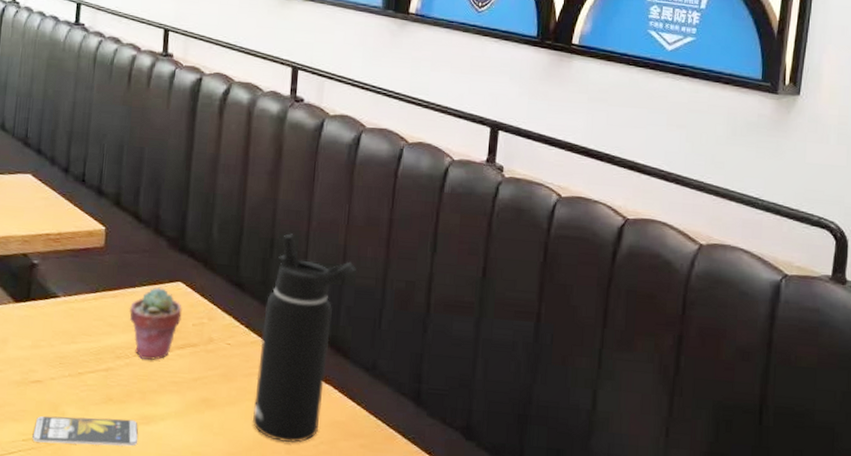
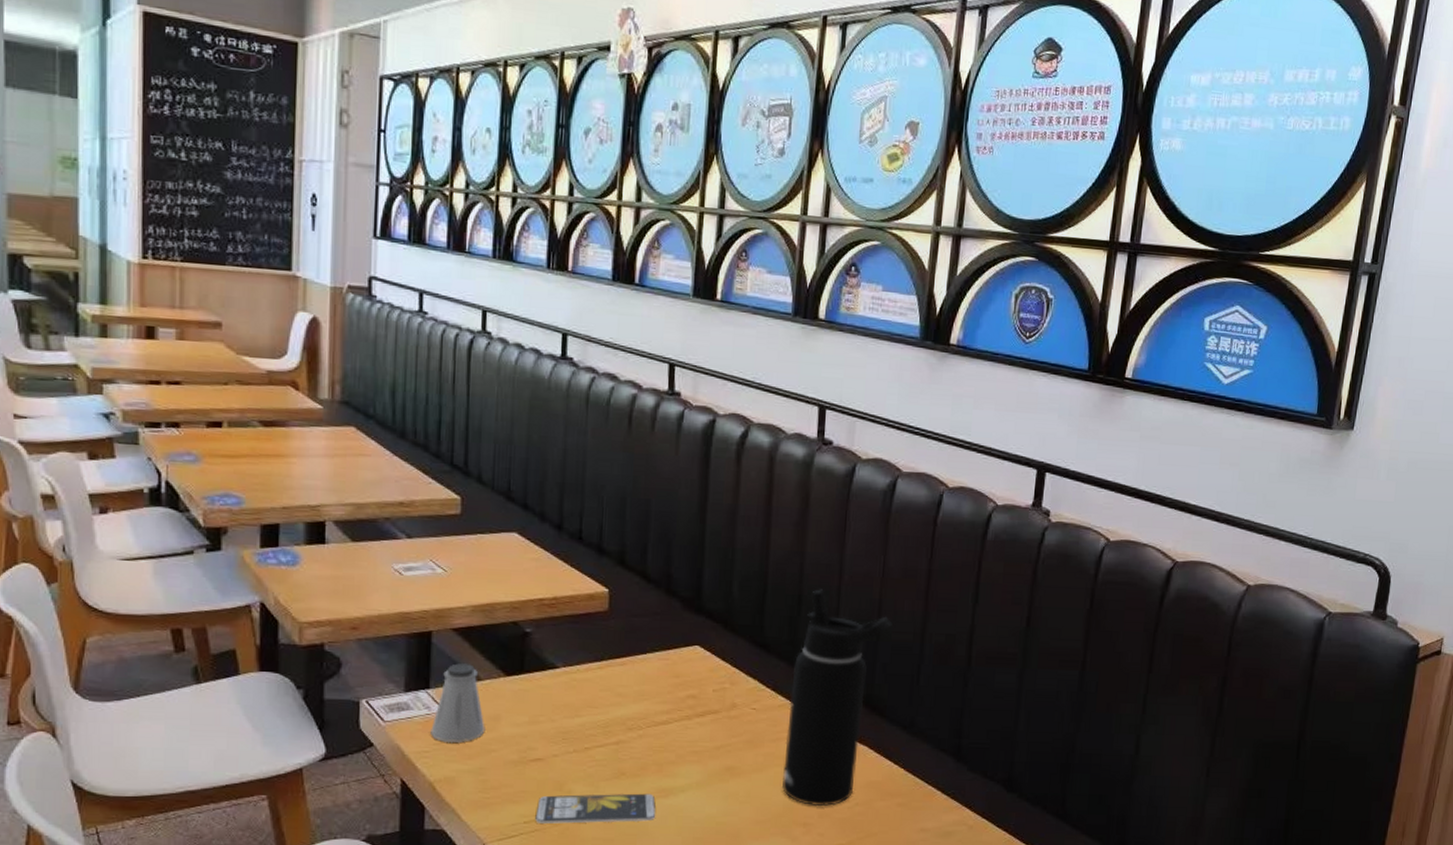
potted succulent: present [129,287,182,360] -> none [640,653,701,730]

